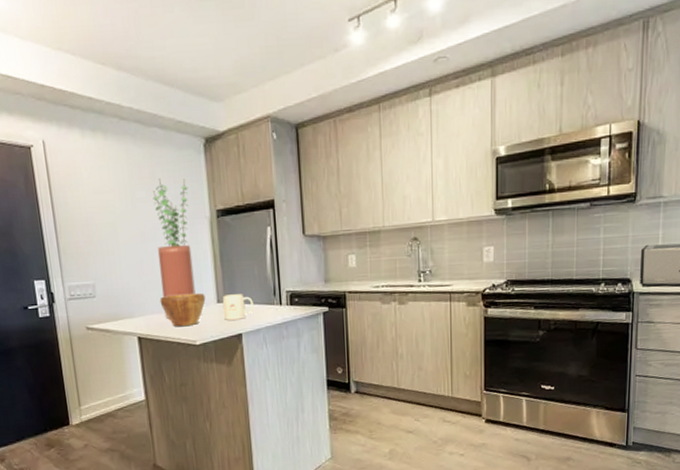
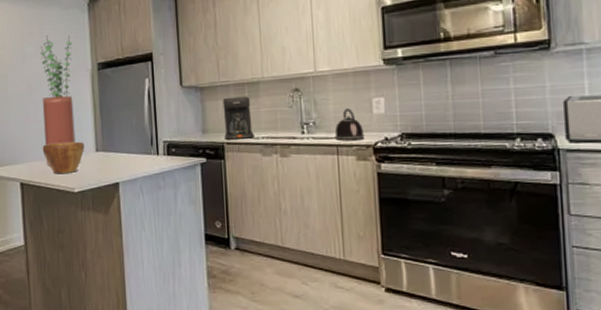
mug: present [222,294,254,321] -> none [100,143,131,170]
coffee maker: none [344,245,375,289] -> present [222,96,254,140]
kettle: none [448,257,475,289] -> present [334,108,365,142]

